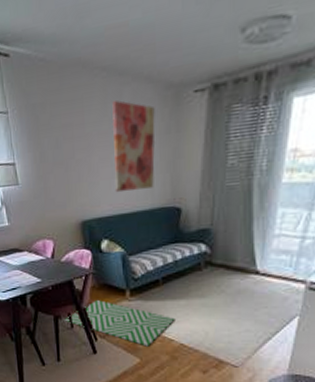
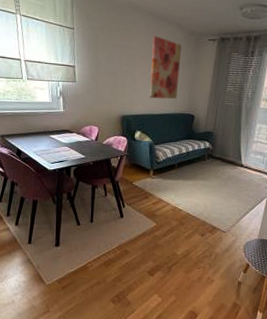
rug: present [64,300,175,347] -> none [100,176,185,214]

